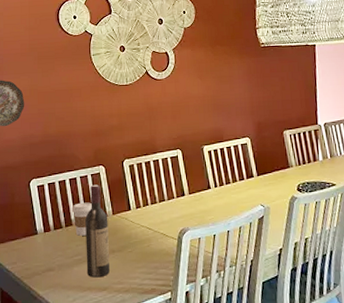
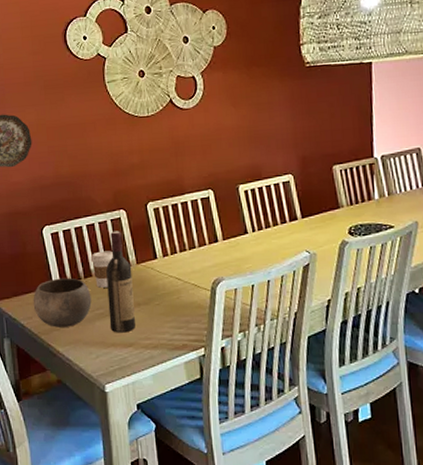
bowl: none [18,226,71,272] -> present [33,277,92,327]

